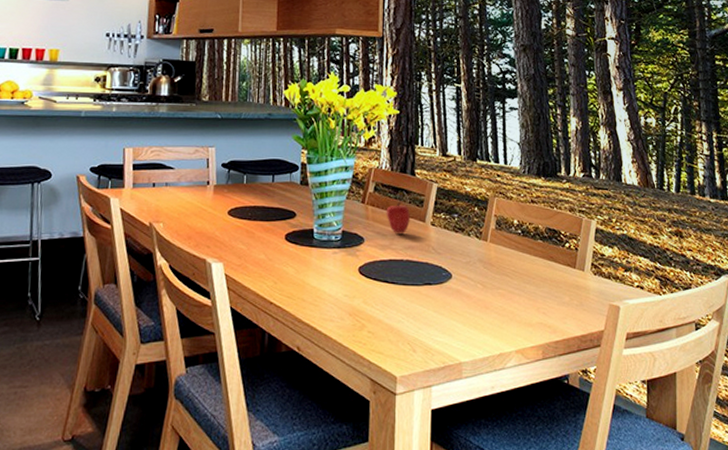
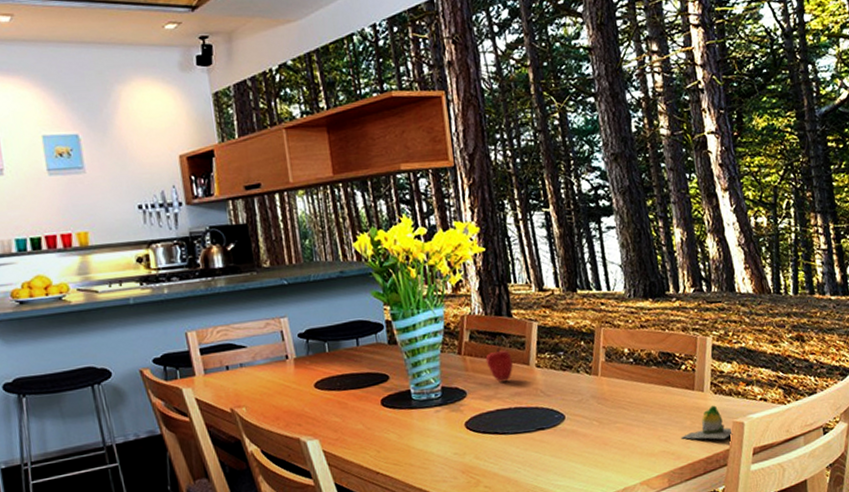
decorative egg: none [559,286,609,321] -> present [681,405,734,440]

